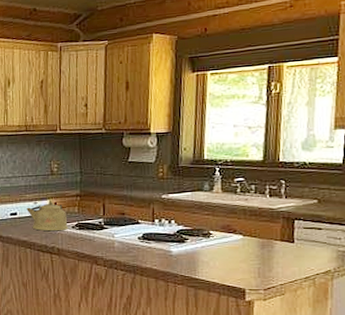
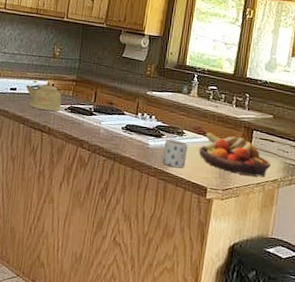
mug: none [189,242,218,272] -> present [163,139,188,168]
fruit bowl: none [231,229,320,270] -> present [199,132,271,177]

